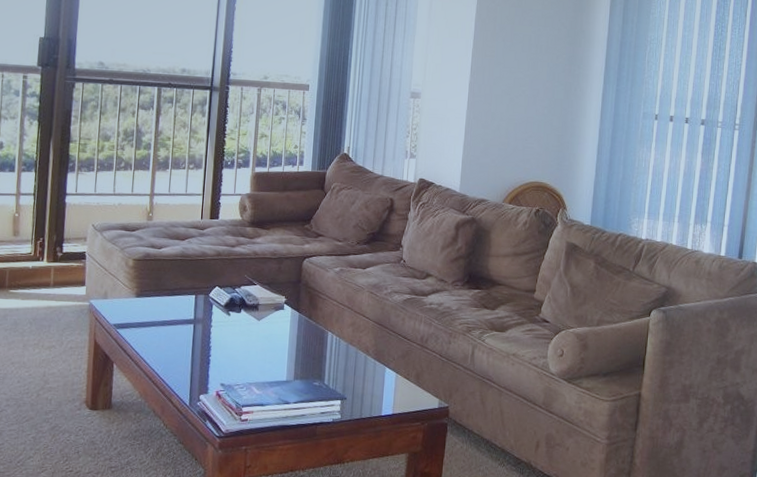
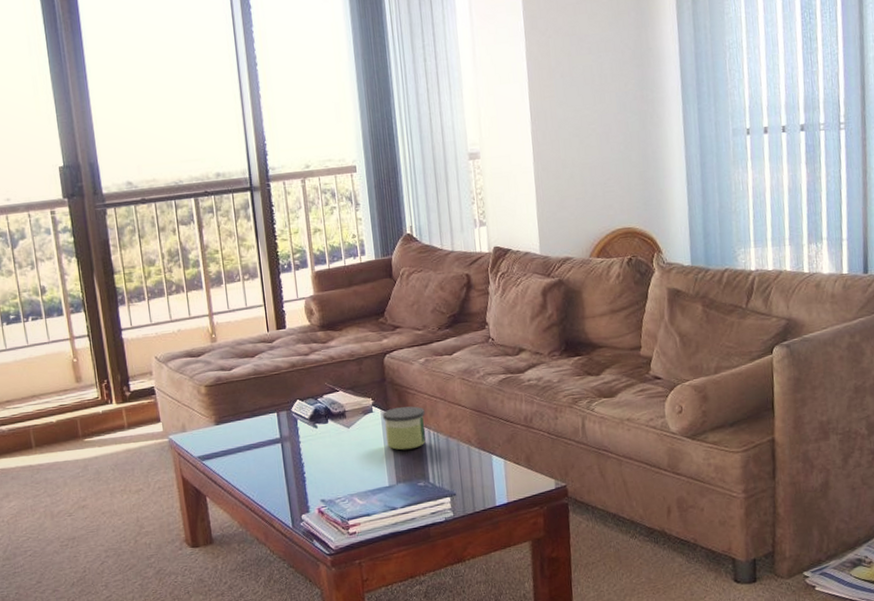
candle: none [291,309,332,350] -> present [382,406,426,451]

